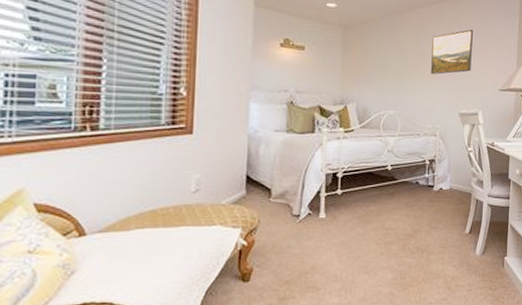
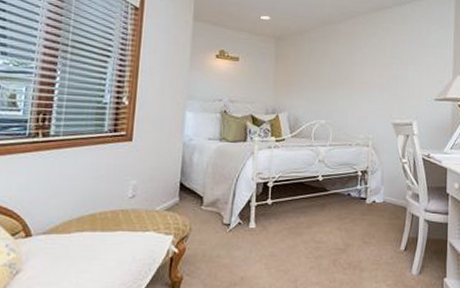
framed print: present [431,29,473,75] -> none [363,38,406,85]

